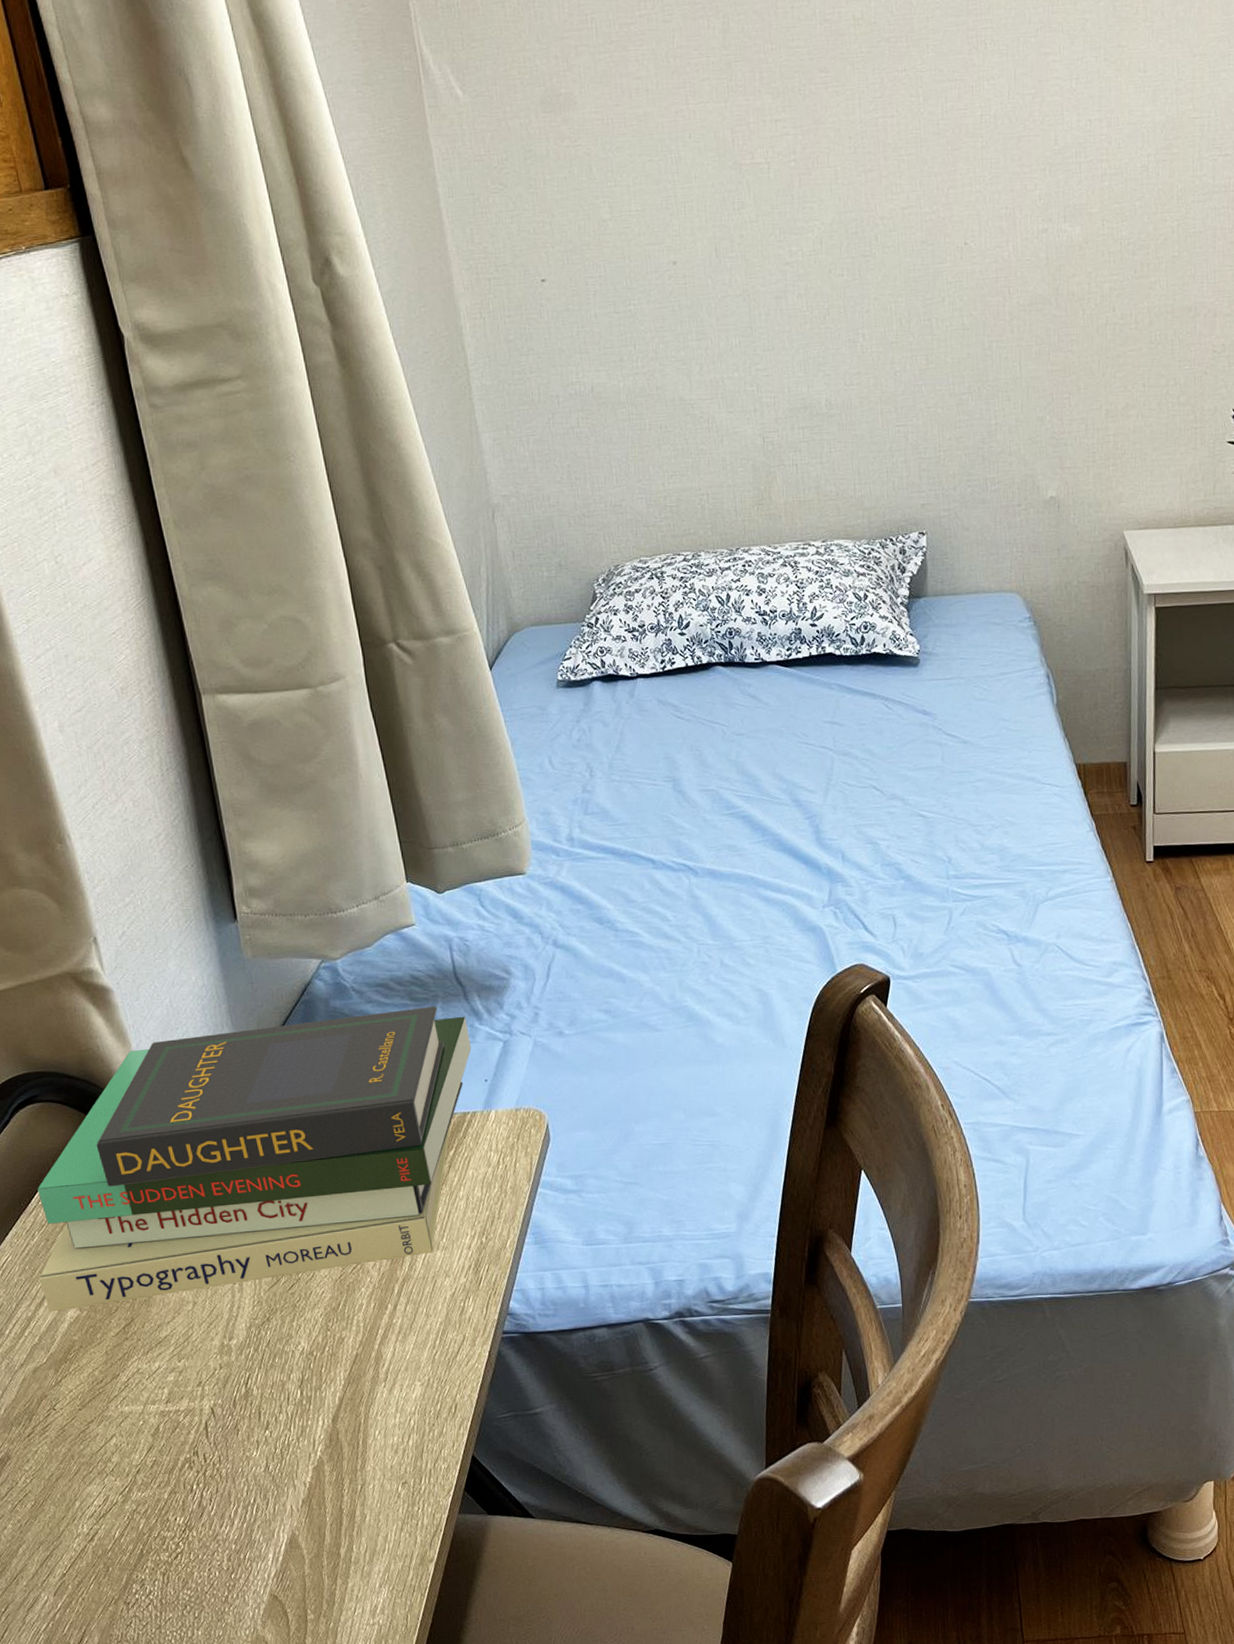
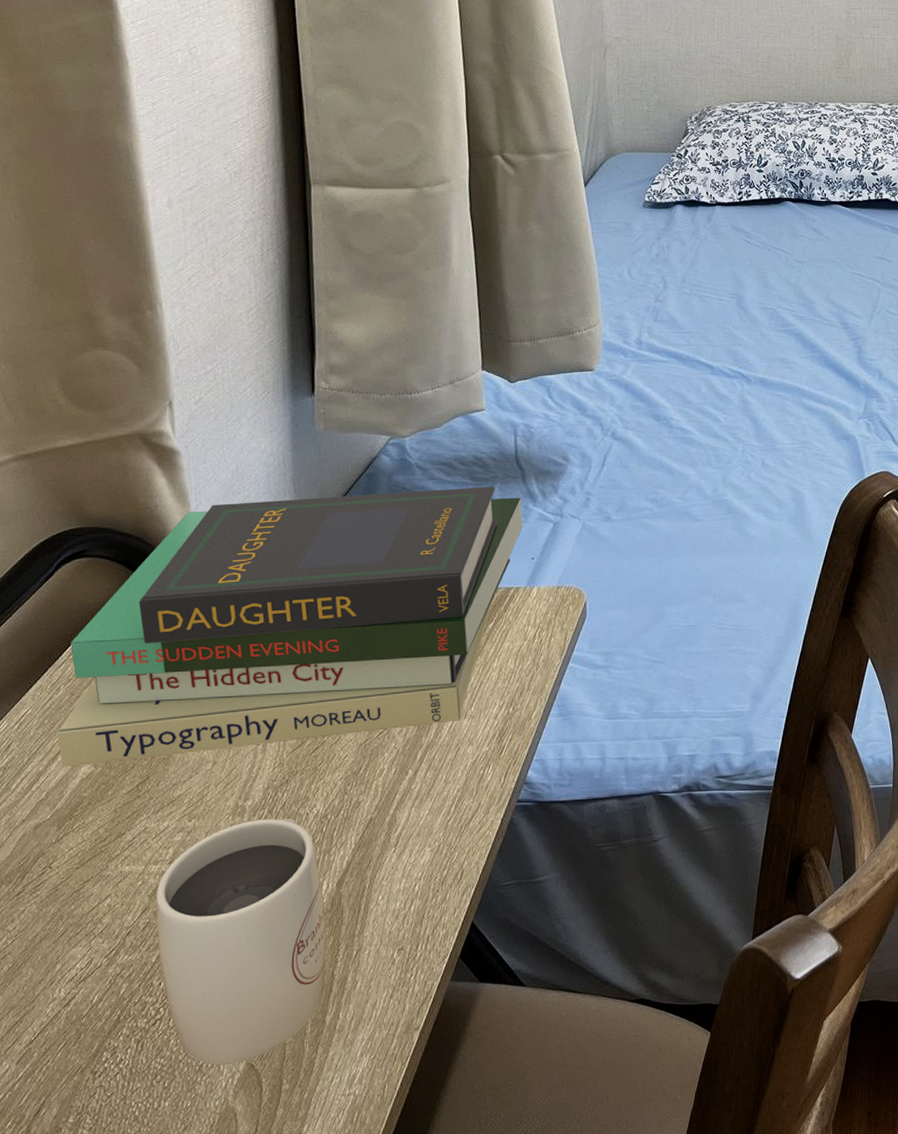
mug: none [158,1356,335,1596] -> present [156,818,327,1065]

